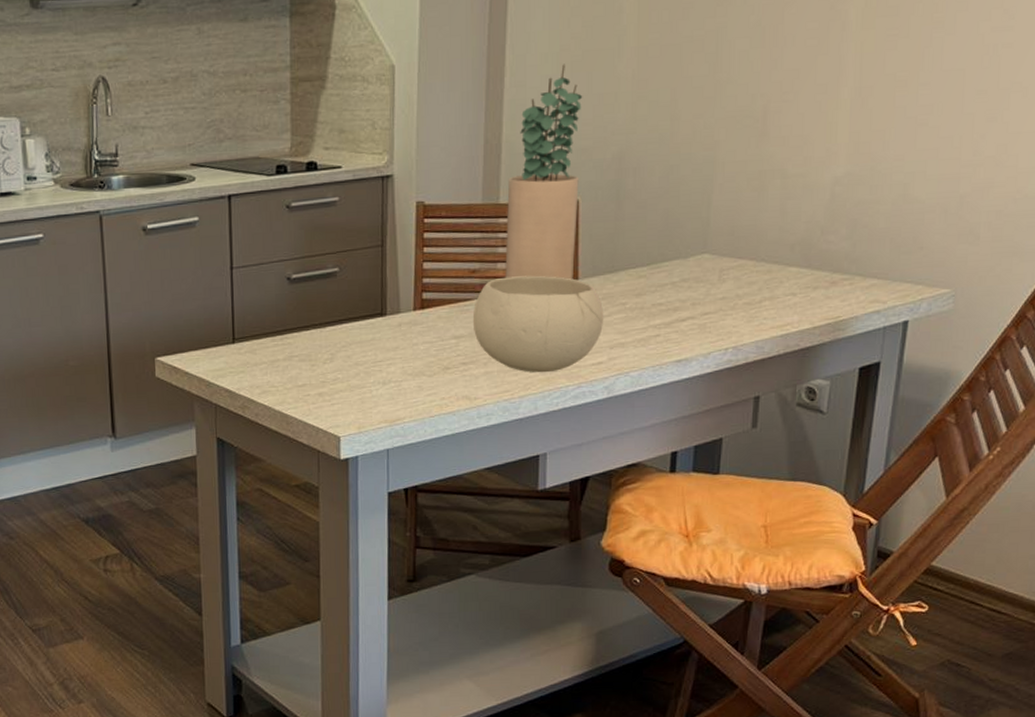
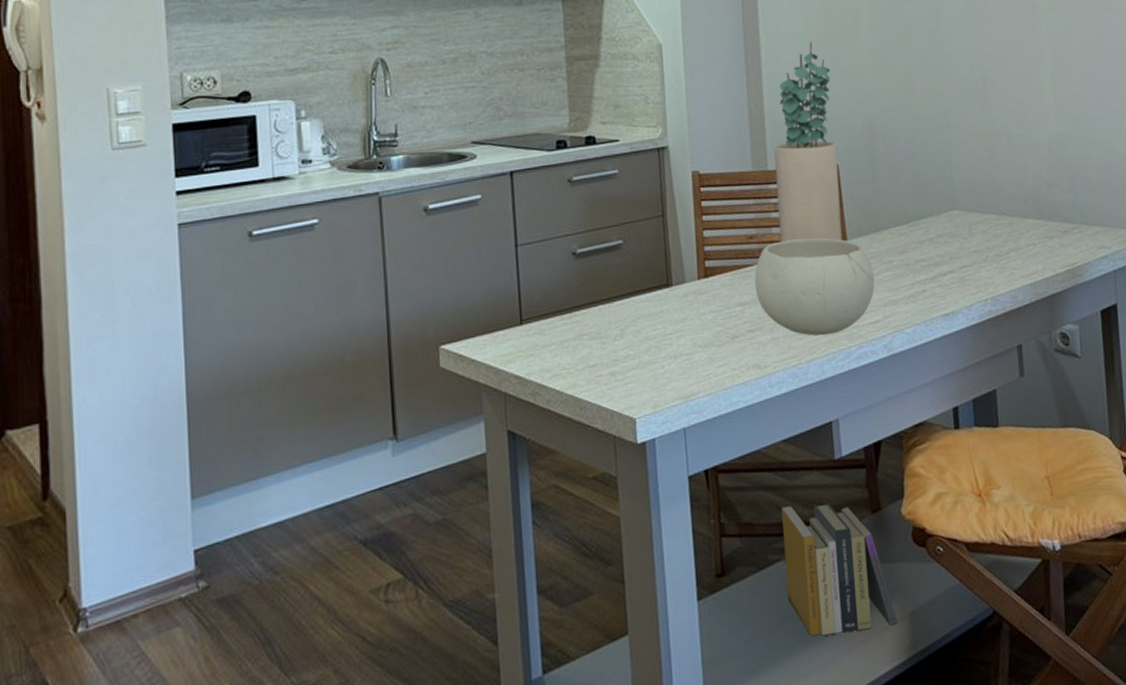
books: none [476,528,583,643] -> present [781,503,897,636]

